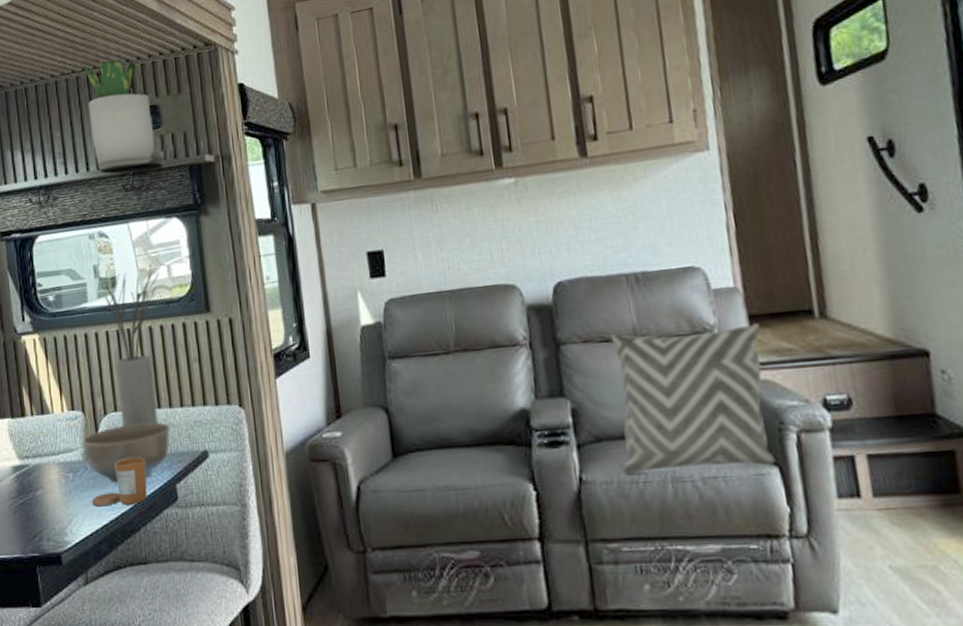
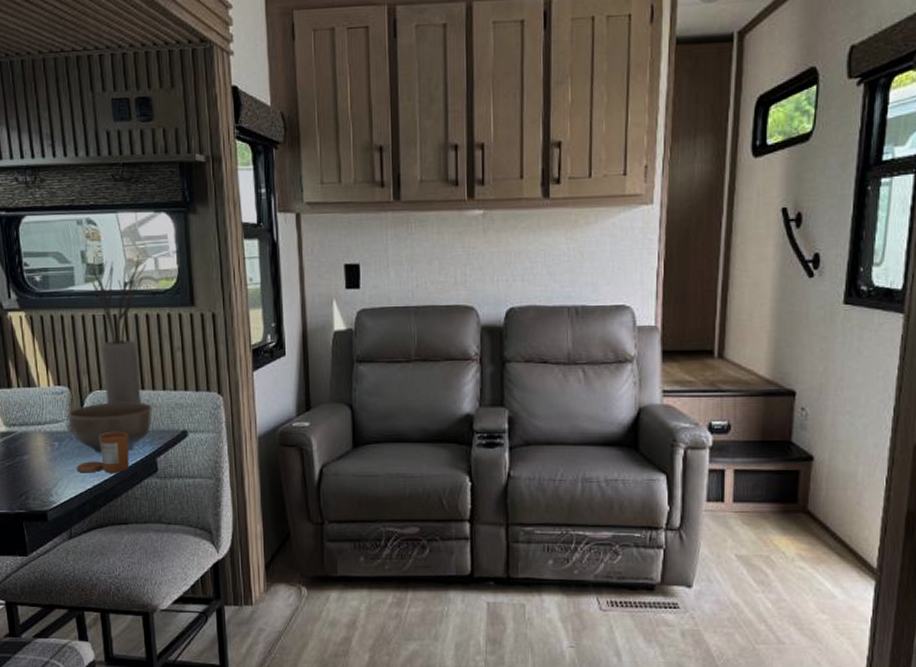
planter: present [81,60,165,175] -> none [71,43,156,165]
pillow: present [610,323,776,474] -> none [544,356,671,473]

